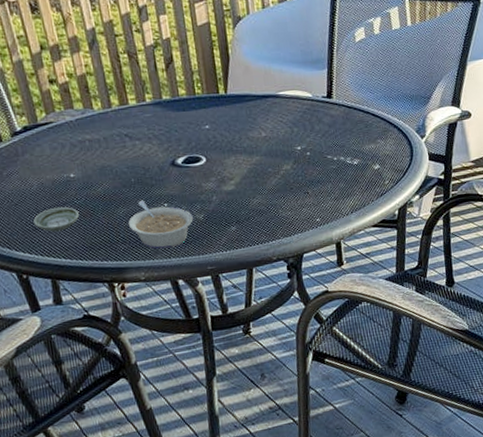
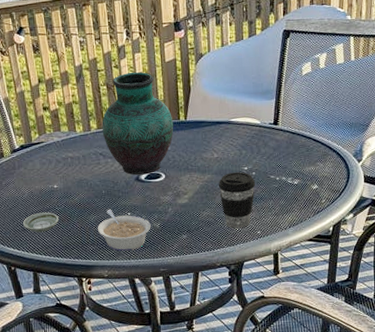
vase: none [124,37,213,160] -> present [102,72,174,175]
coffee cup: none [268,152,312,217] -> present [218,172,256,229]

